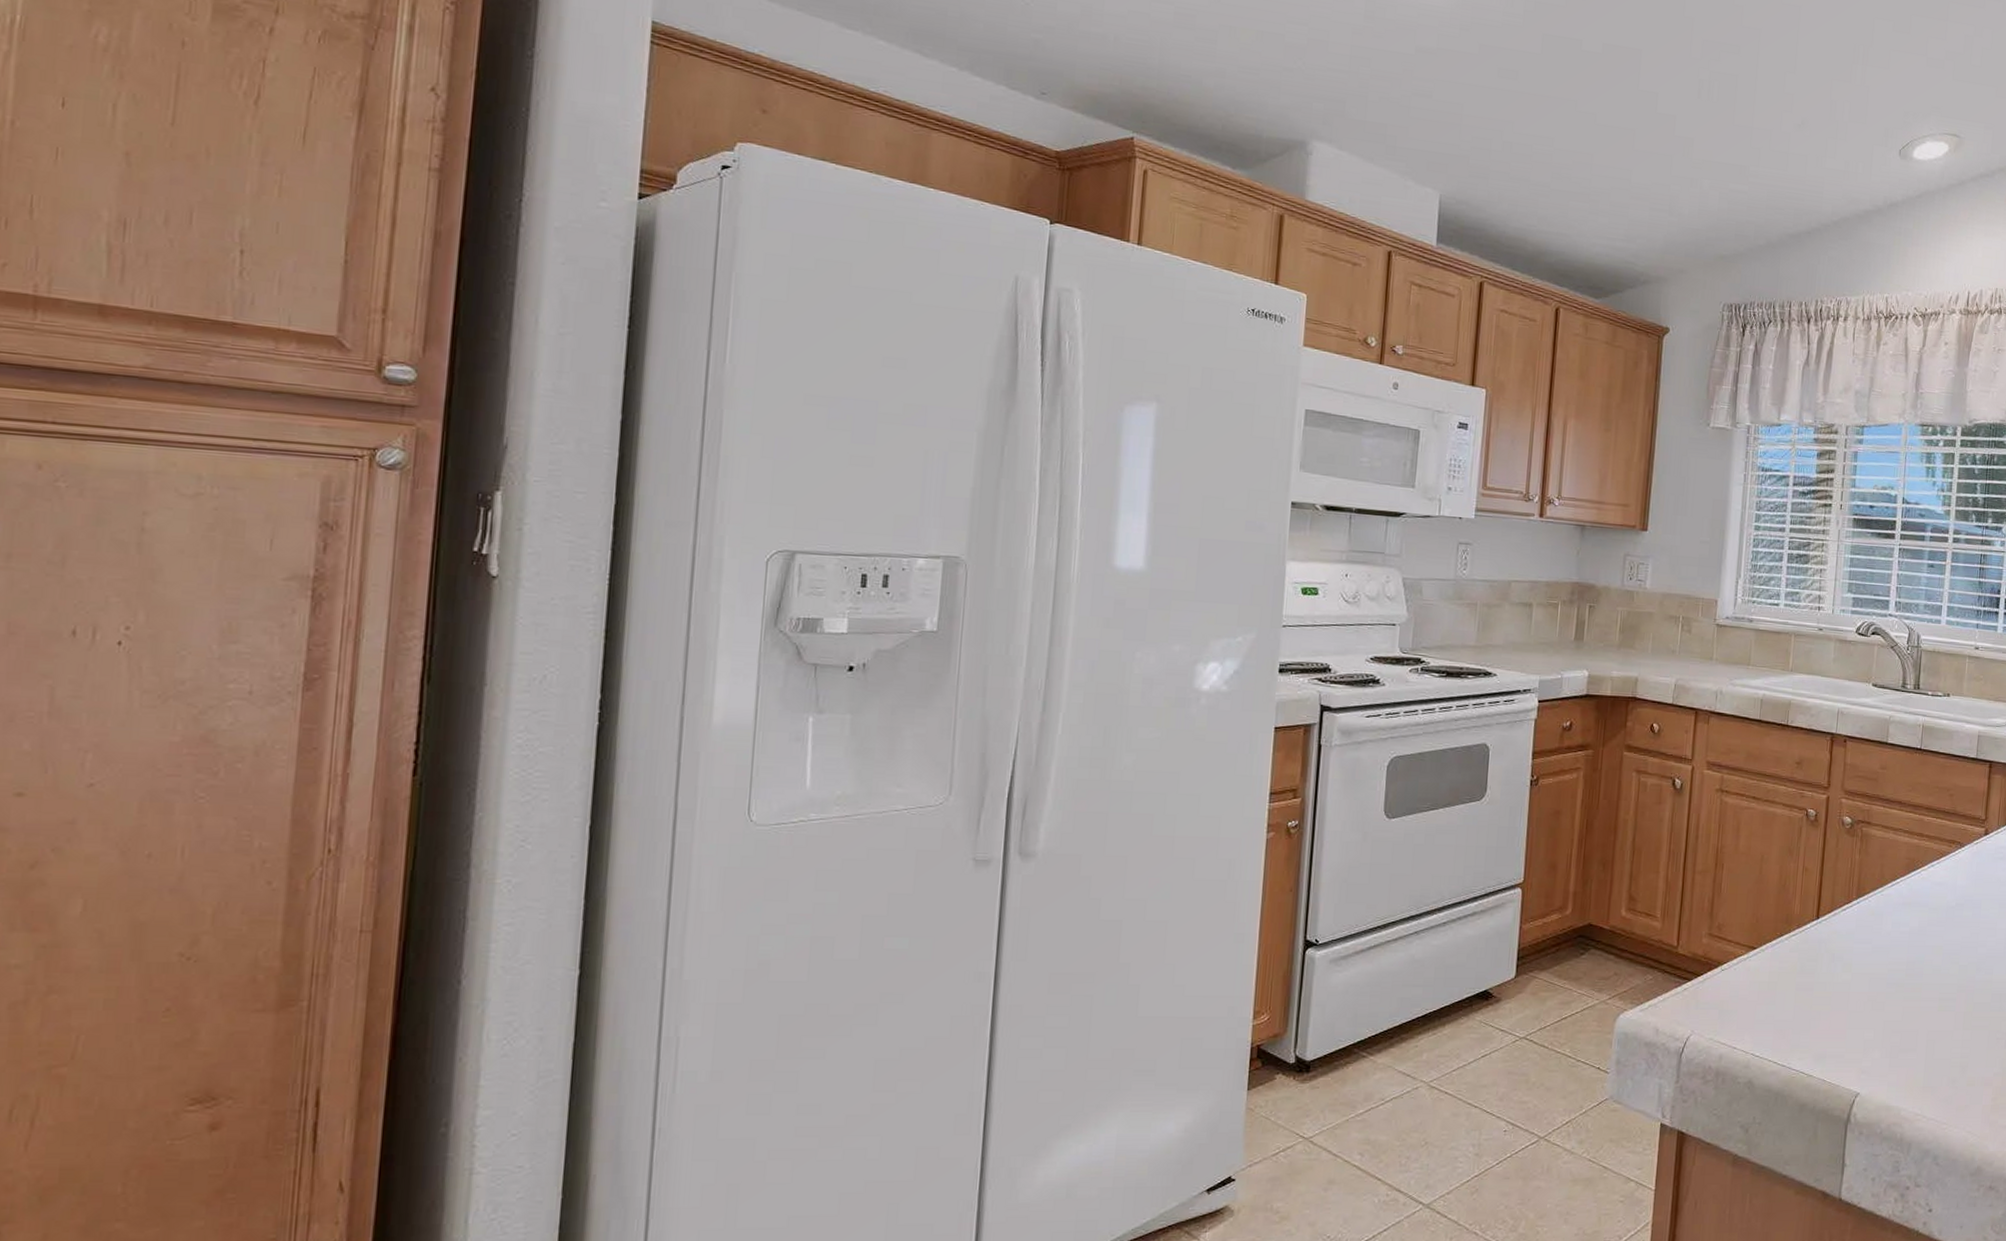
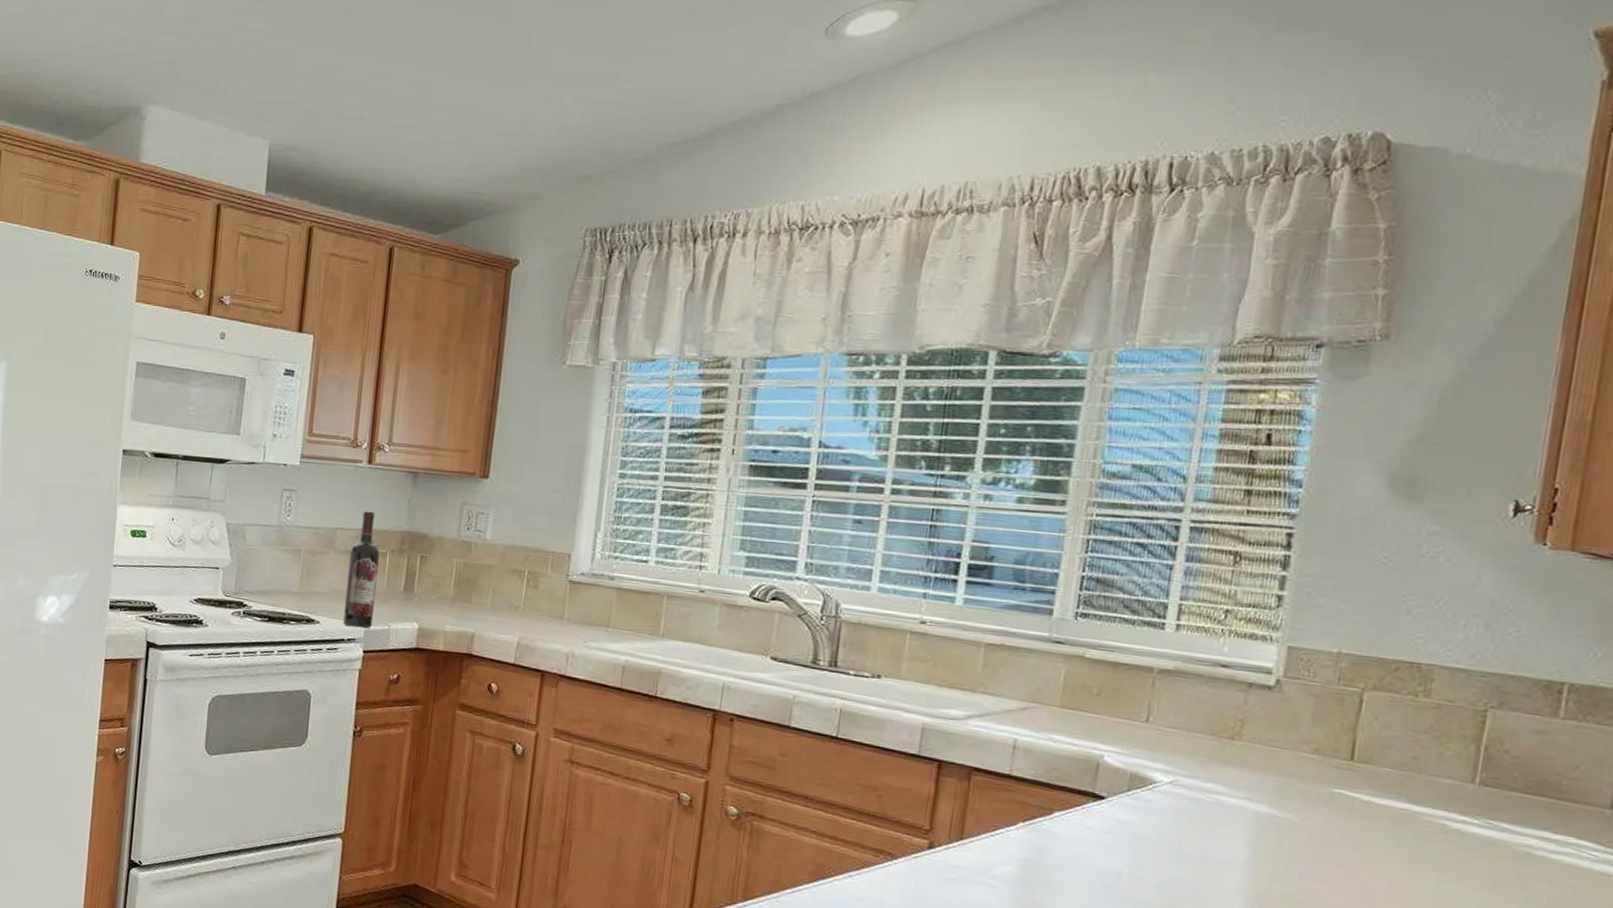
wine bottle: none [1518,563,1553,679] -> present [342,511,381,629]

